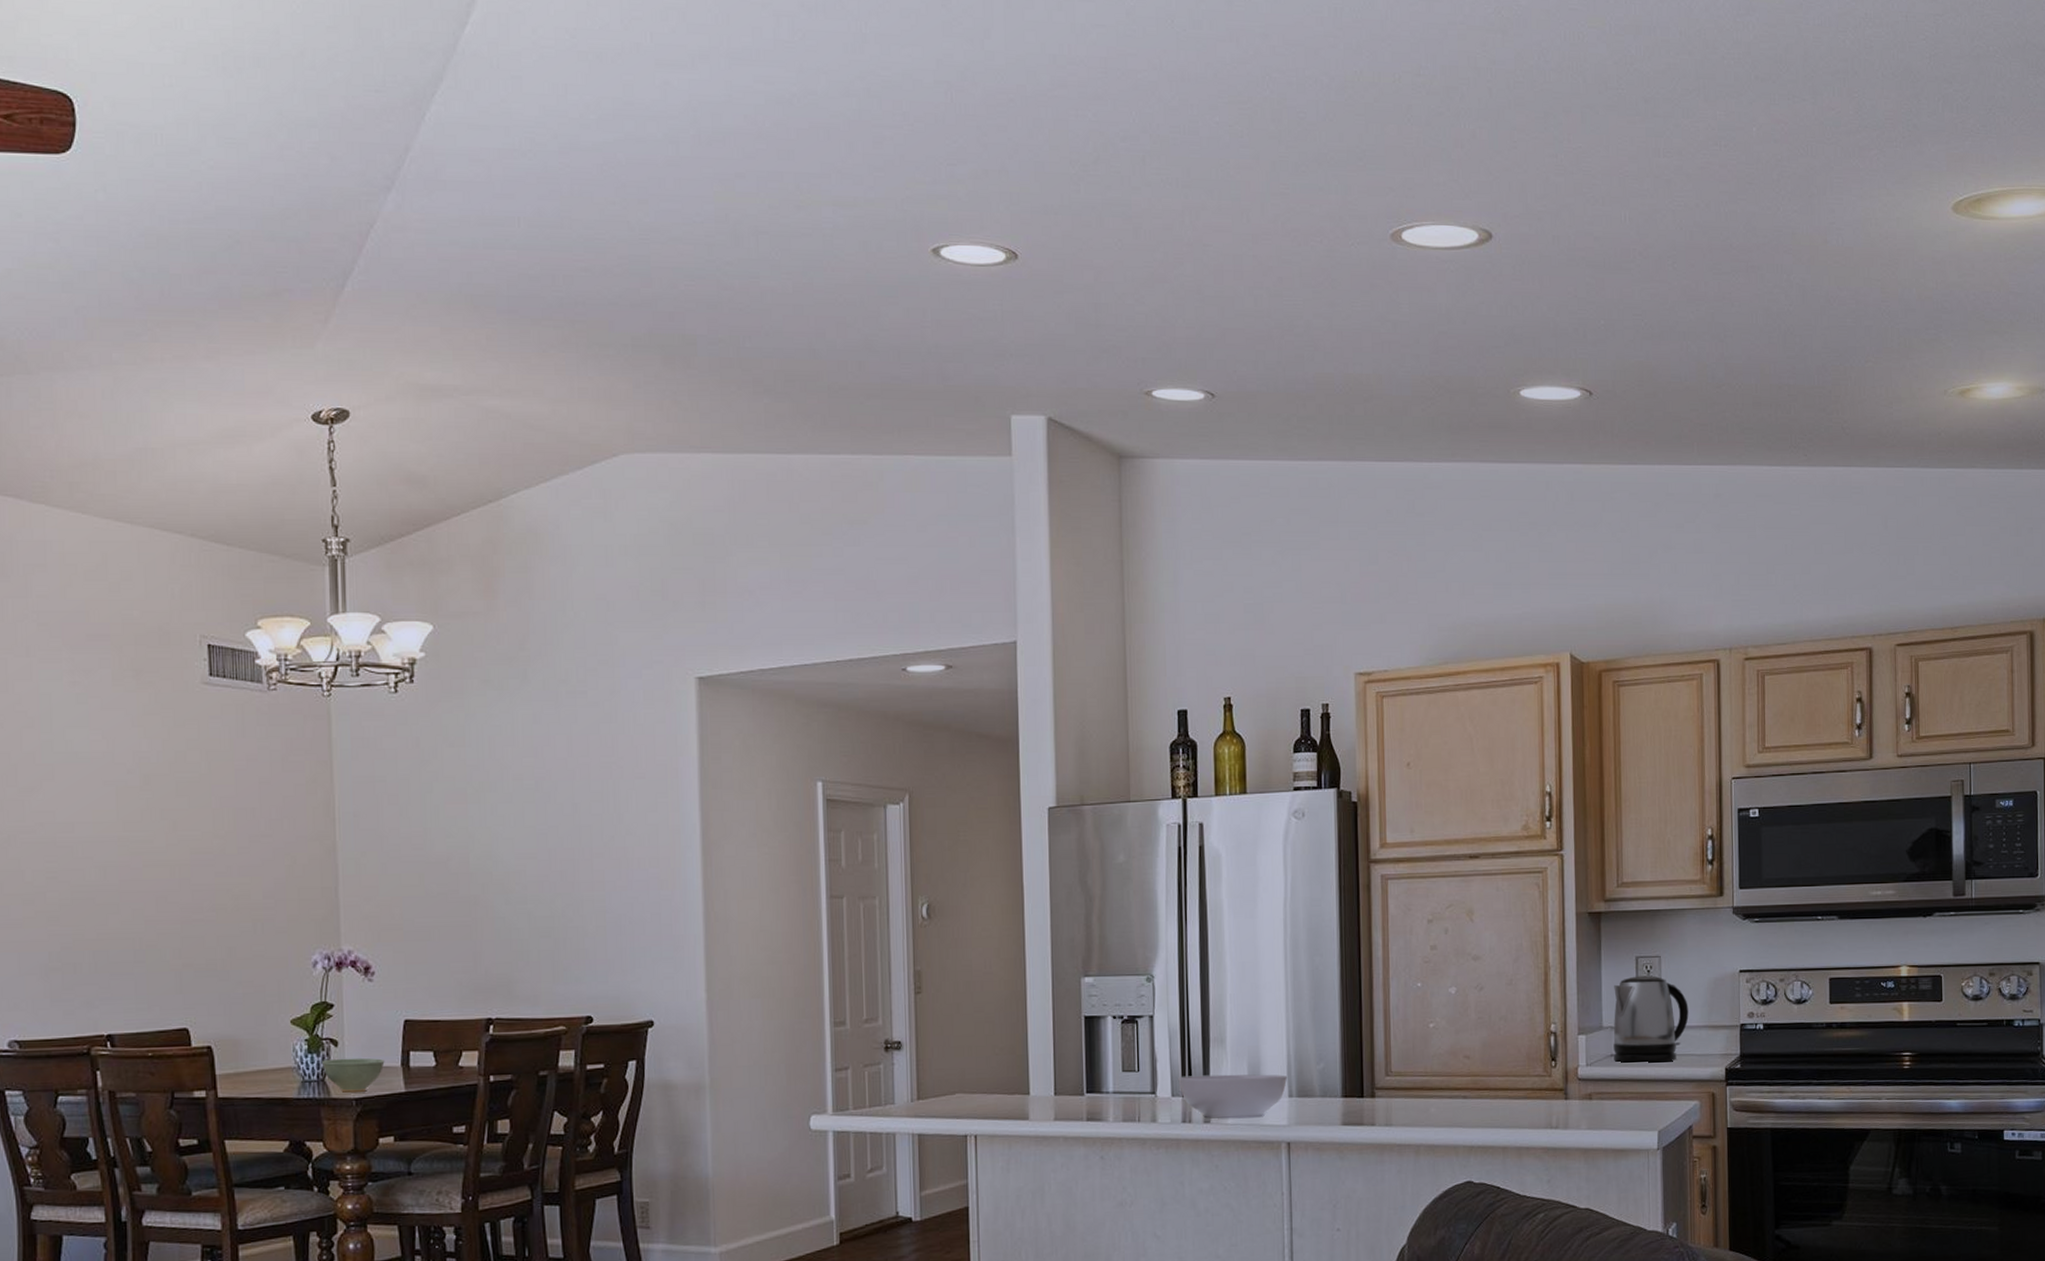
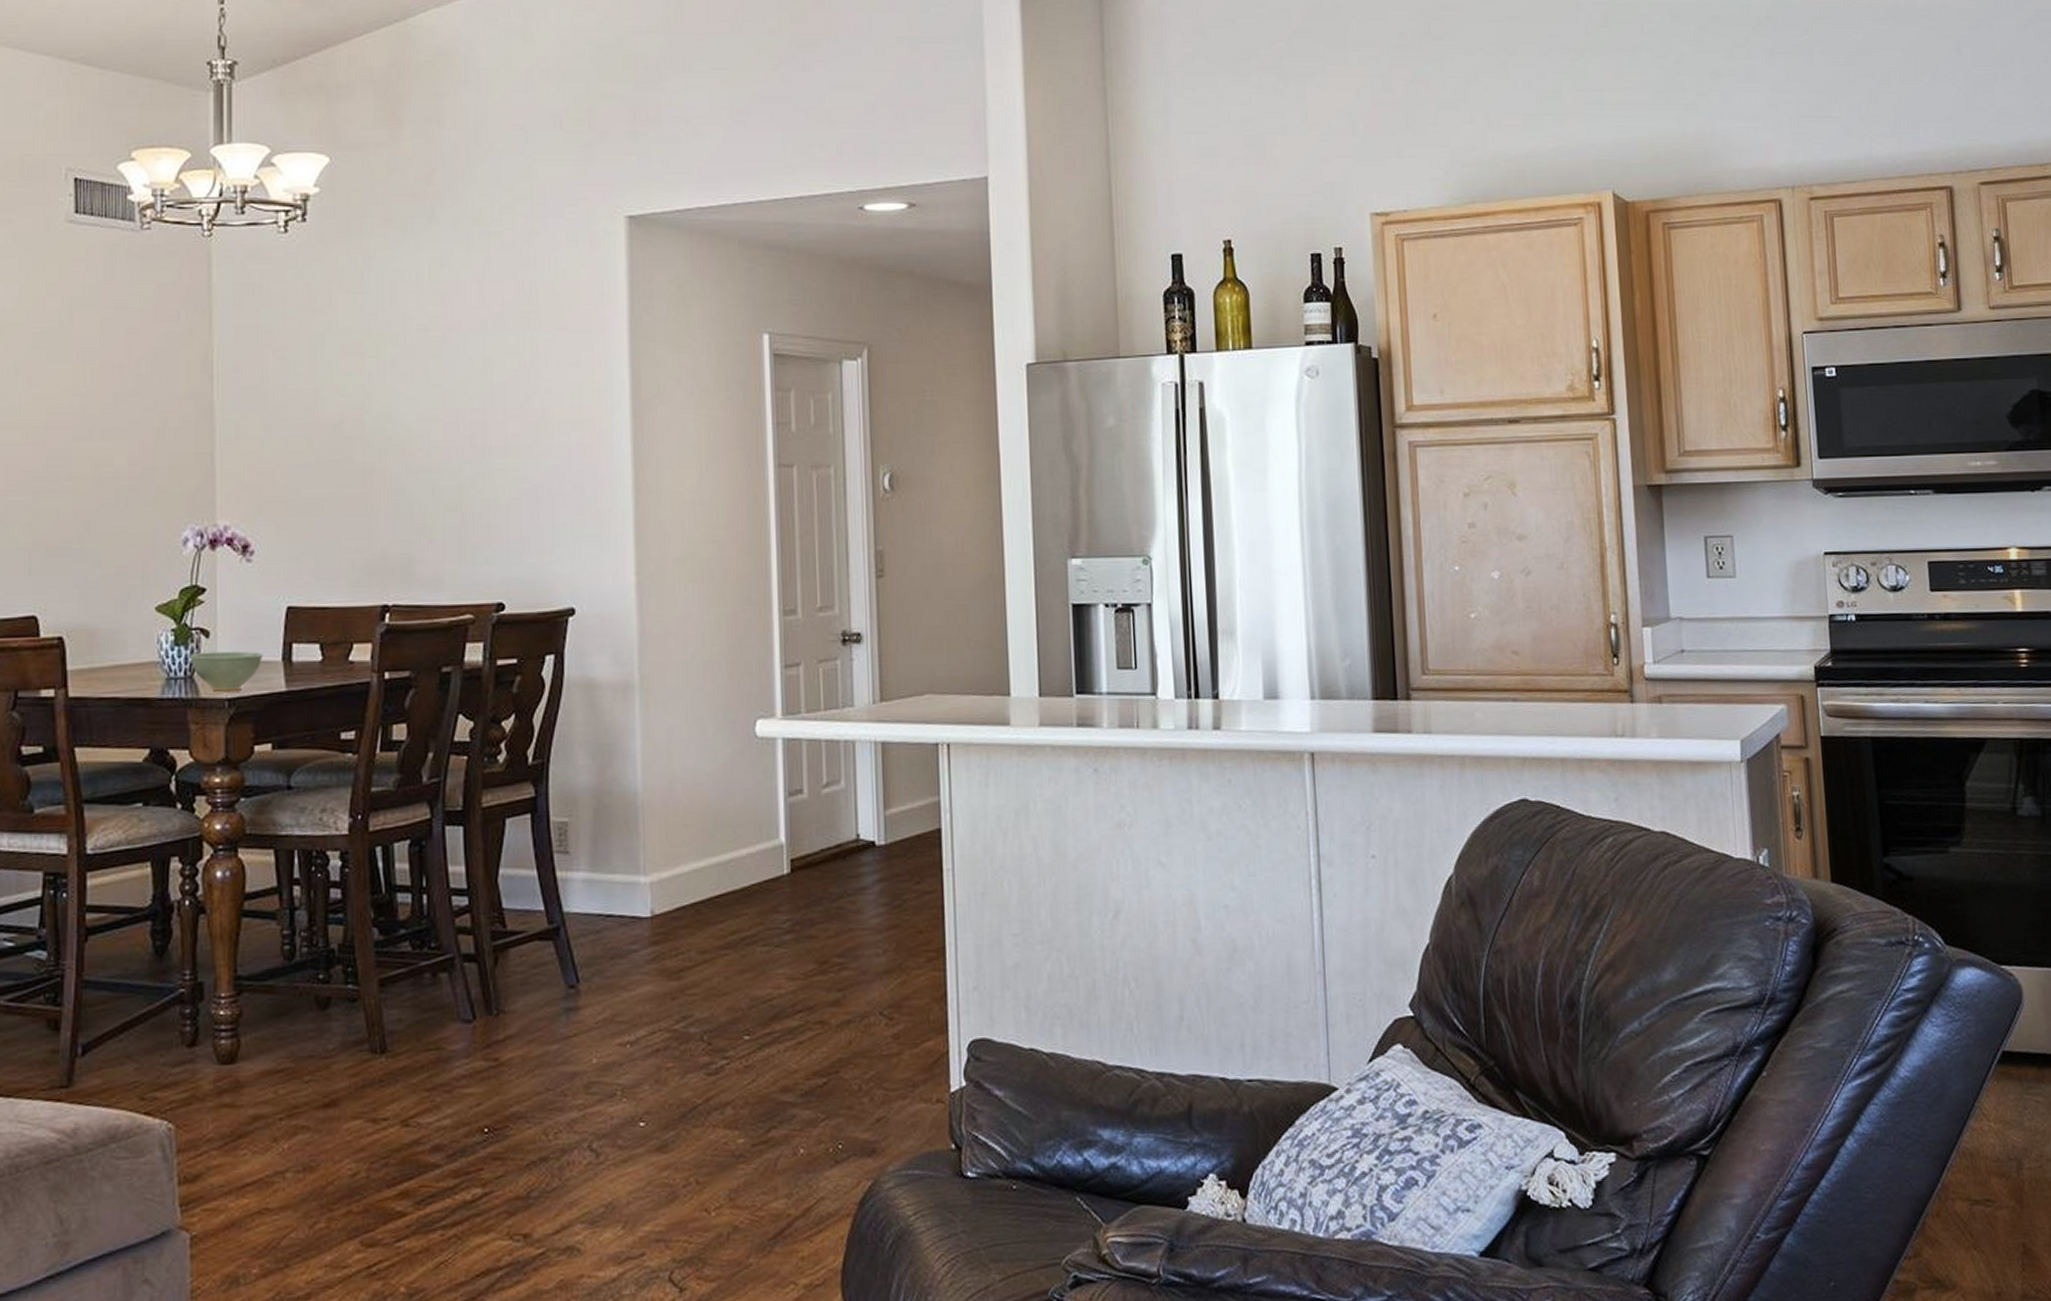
bowl: present [1178,1074,1288,1119] -> none [1182,672,1309,725]
kettle: present [1613,975,1689,1063] -> none [1681,558,1769,660]

